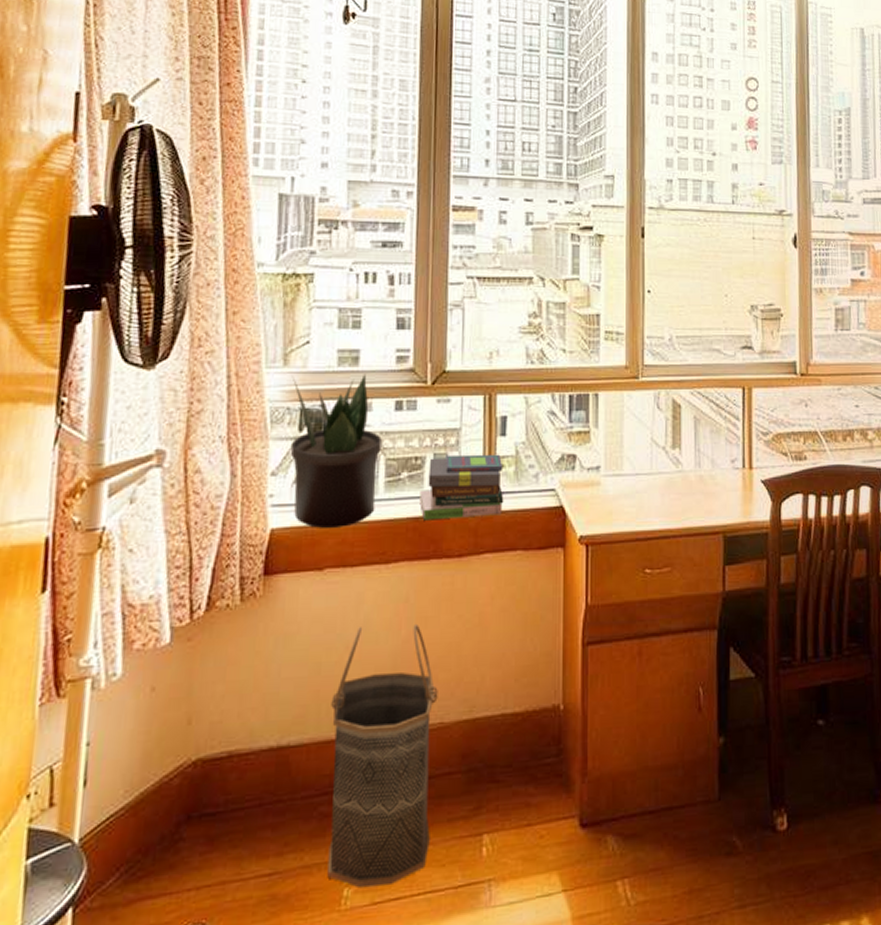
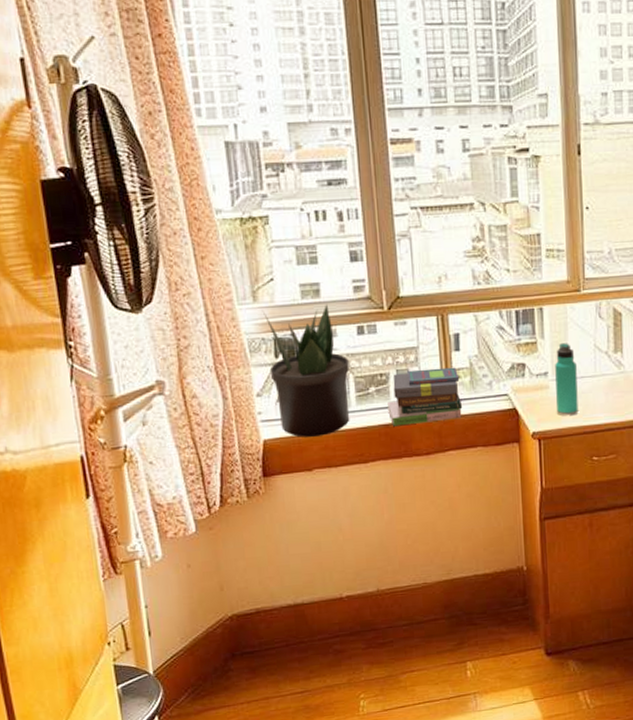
basket: present [327,625,438,889] -> none [333,510,424,700]
thermos bottle: none [607,434,631,519] -> present [555,343,578,417]

